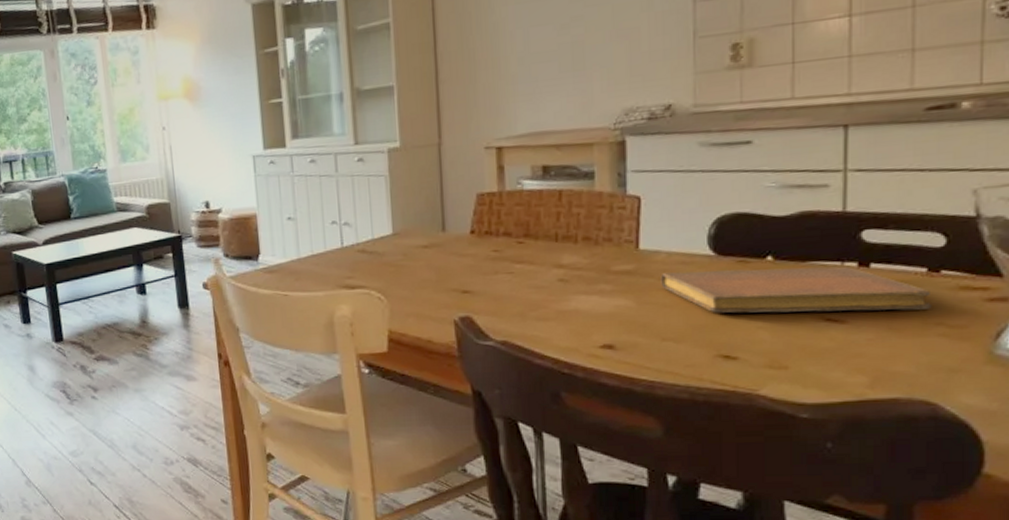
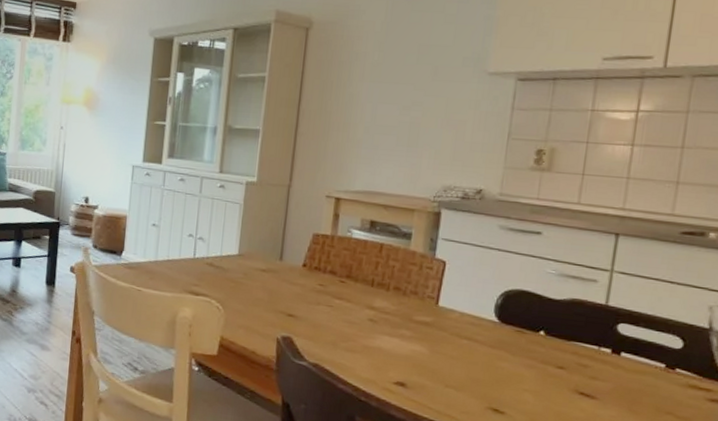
notebook: present [660,266,932,313] -> none [451,330,665,399]

